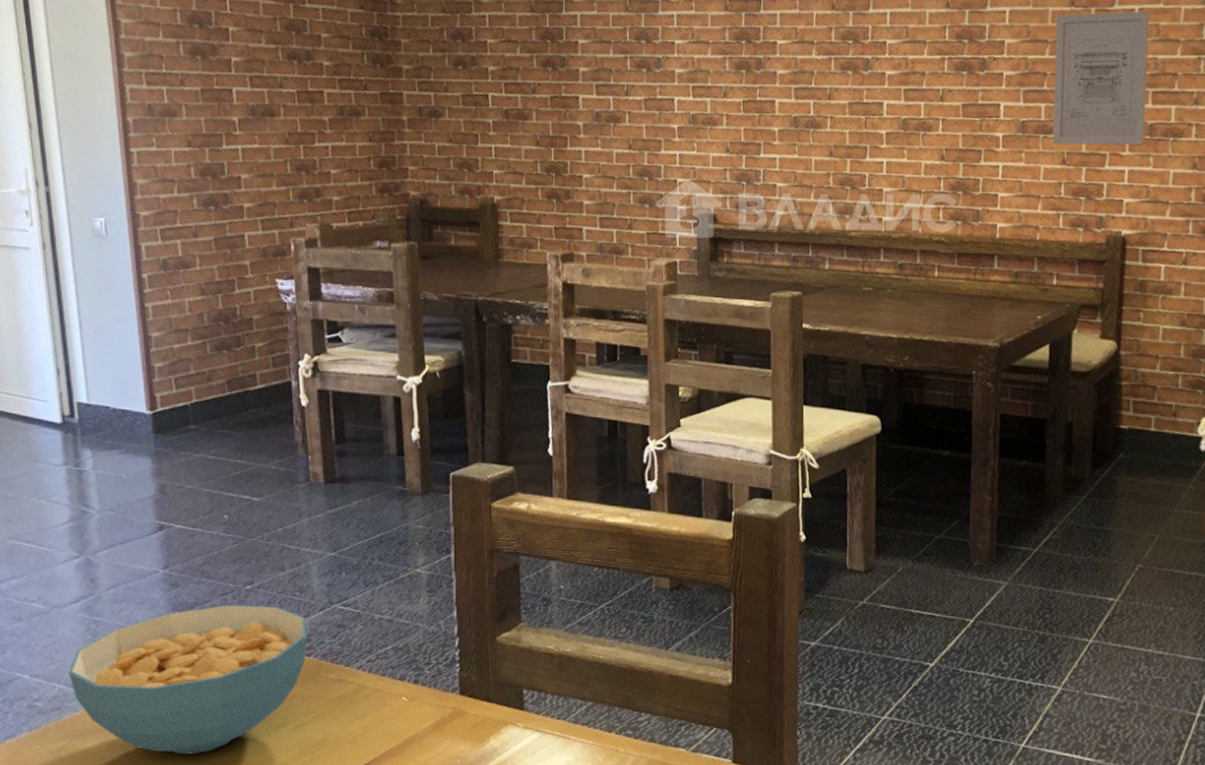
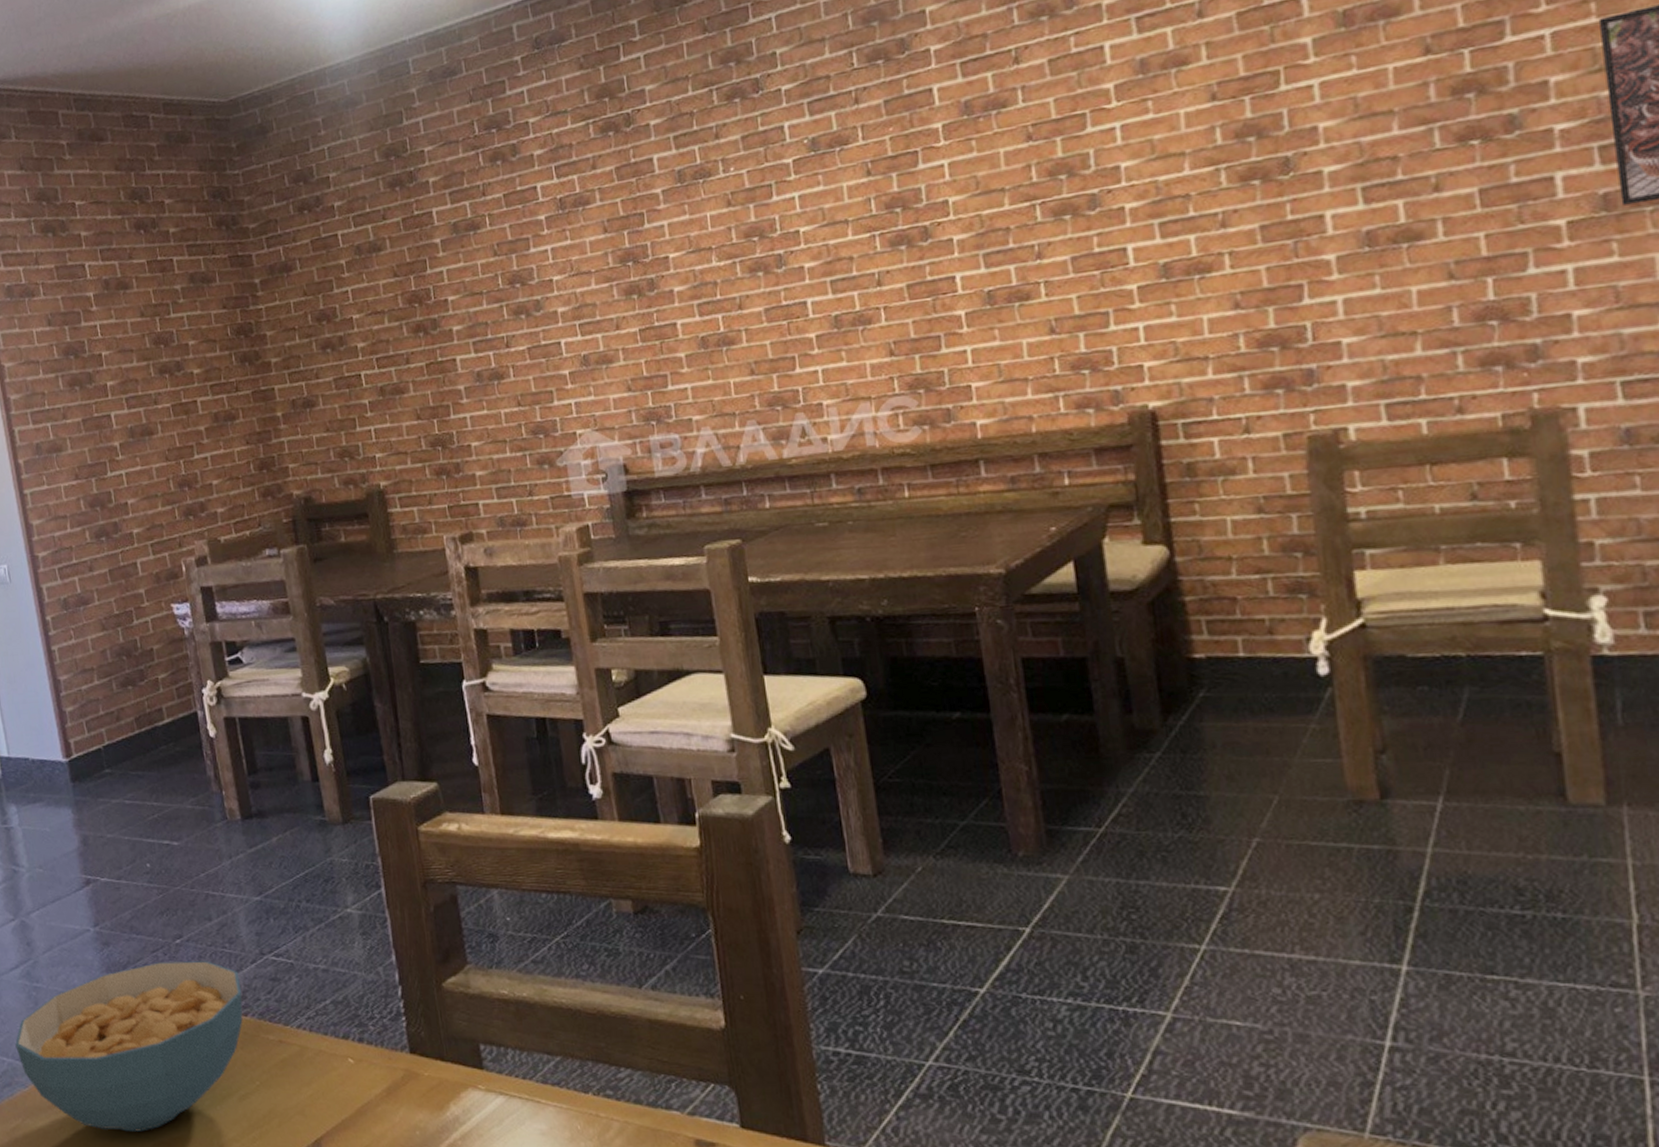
wall art: present [1052,11,1149,145] -> none [1010,126,1159,312]

